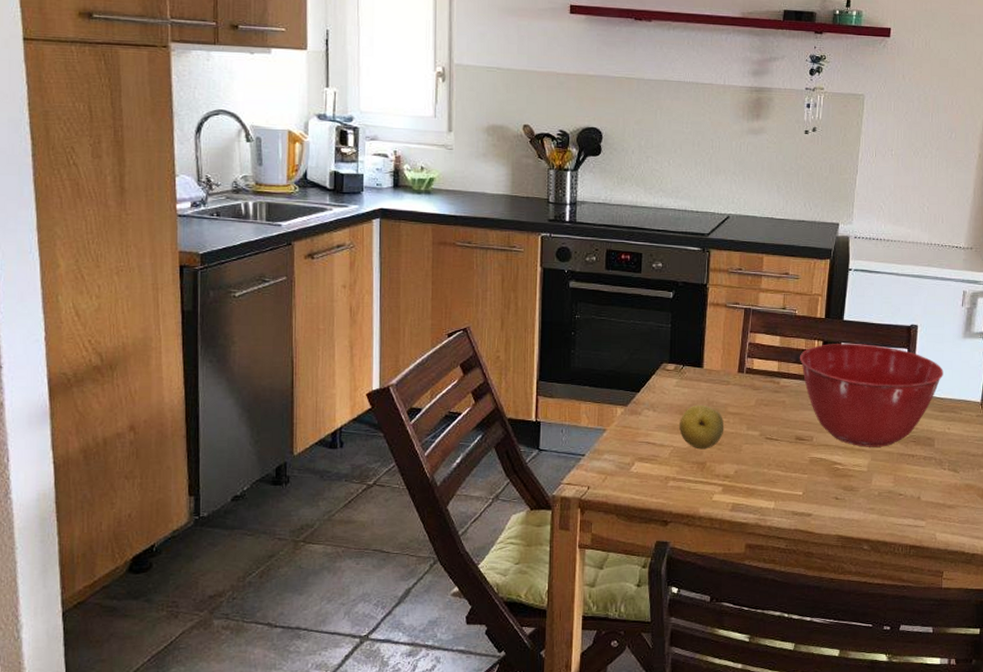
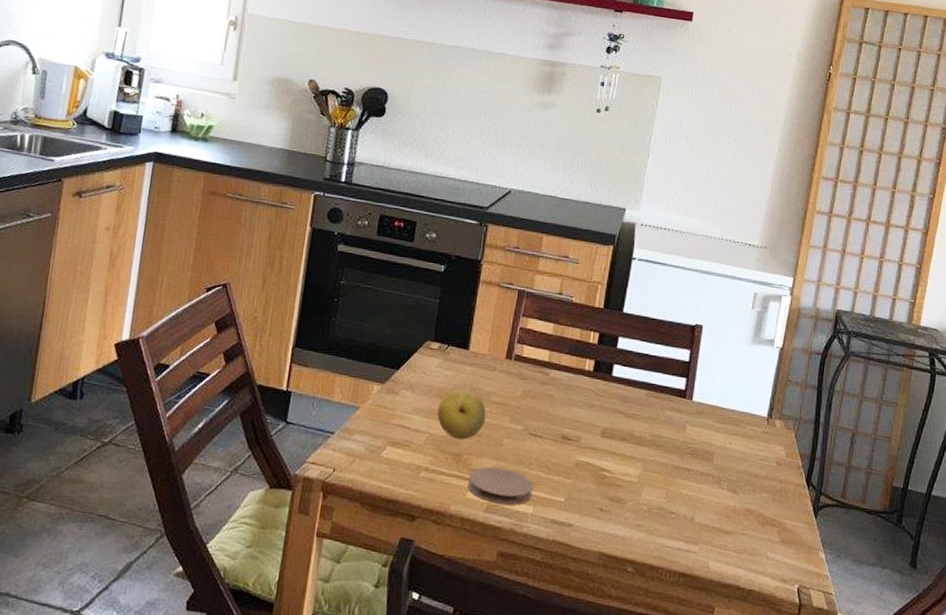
coaster: none [713,470,774,503] -> present [467,467,534,505]
mixing bowl: present [800,343,943,447] -> none [573,336,728,457]

